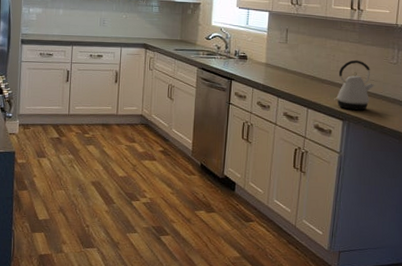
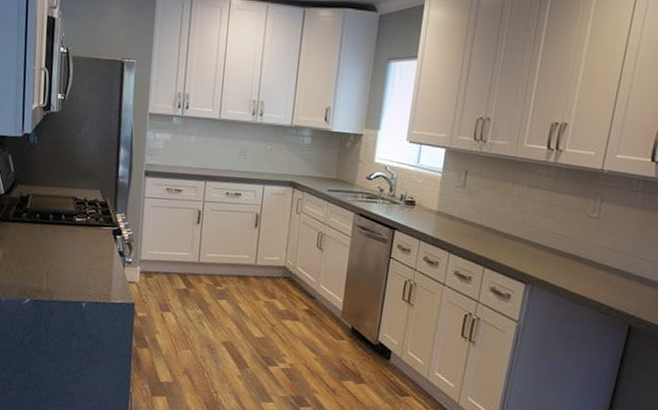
kettle: present [334,60,374,110] -> none [517,211,567,273]

